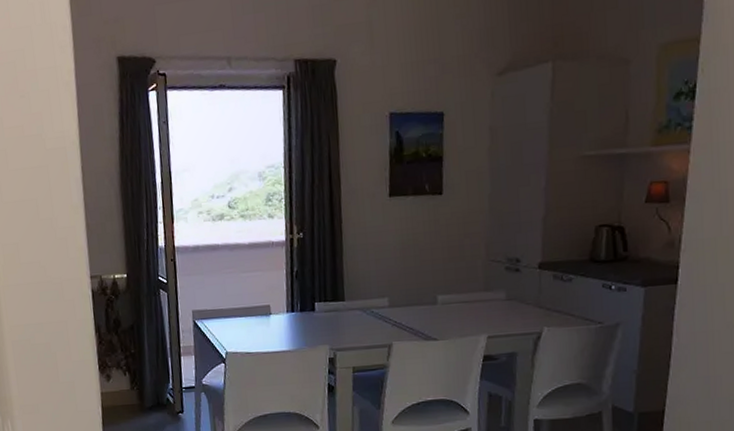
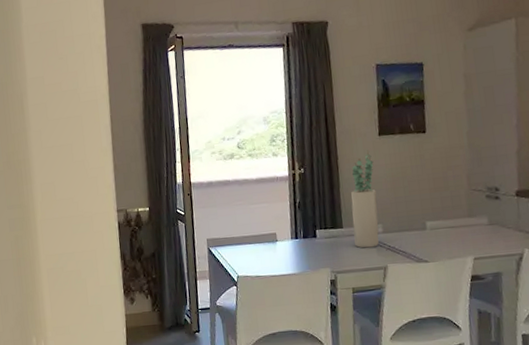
vase: none [355,213,385,324] -> present [351,150,380,248]

